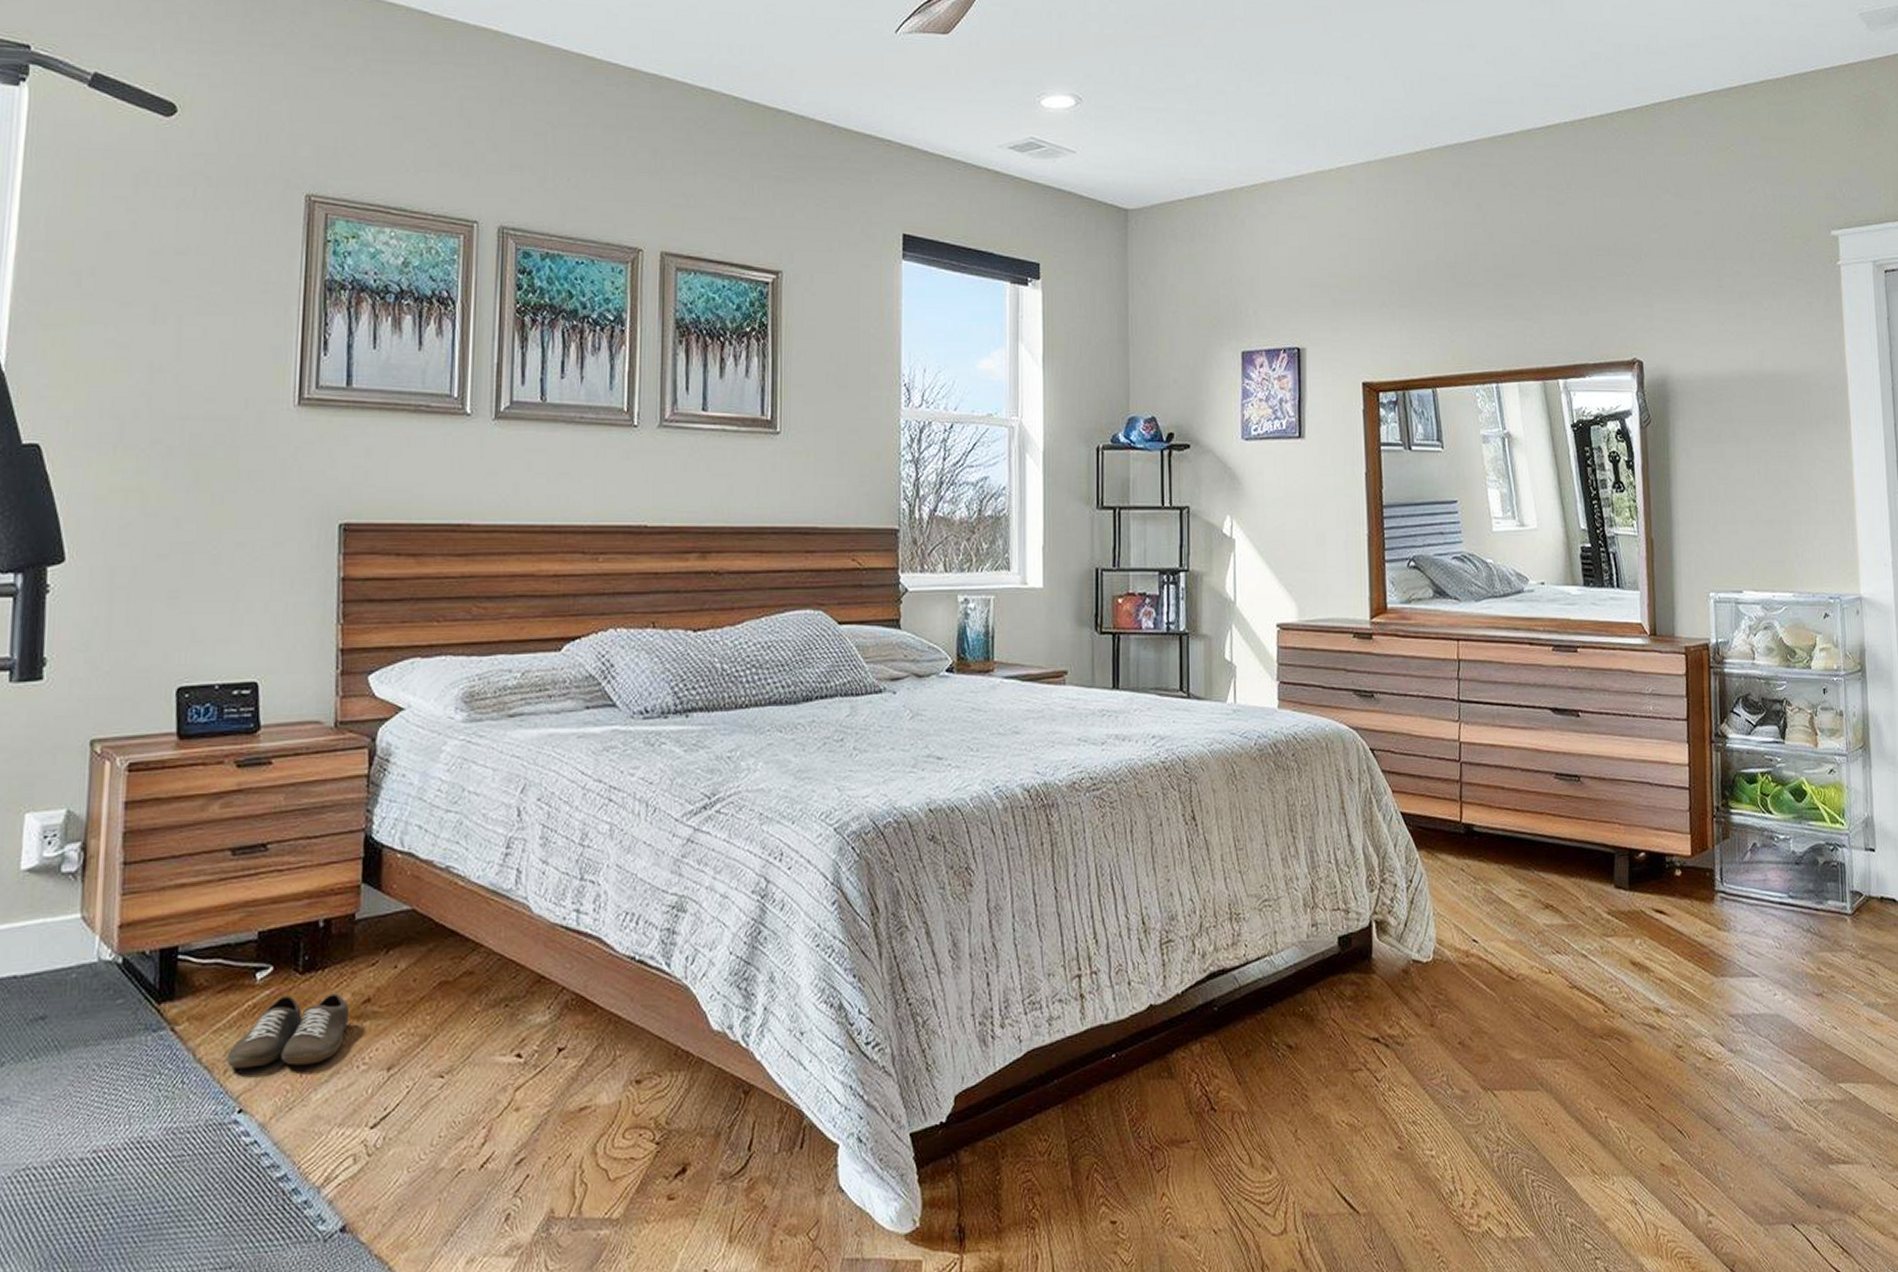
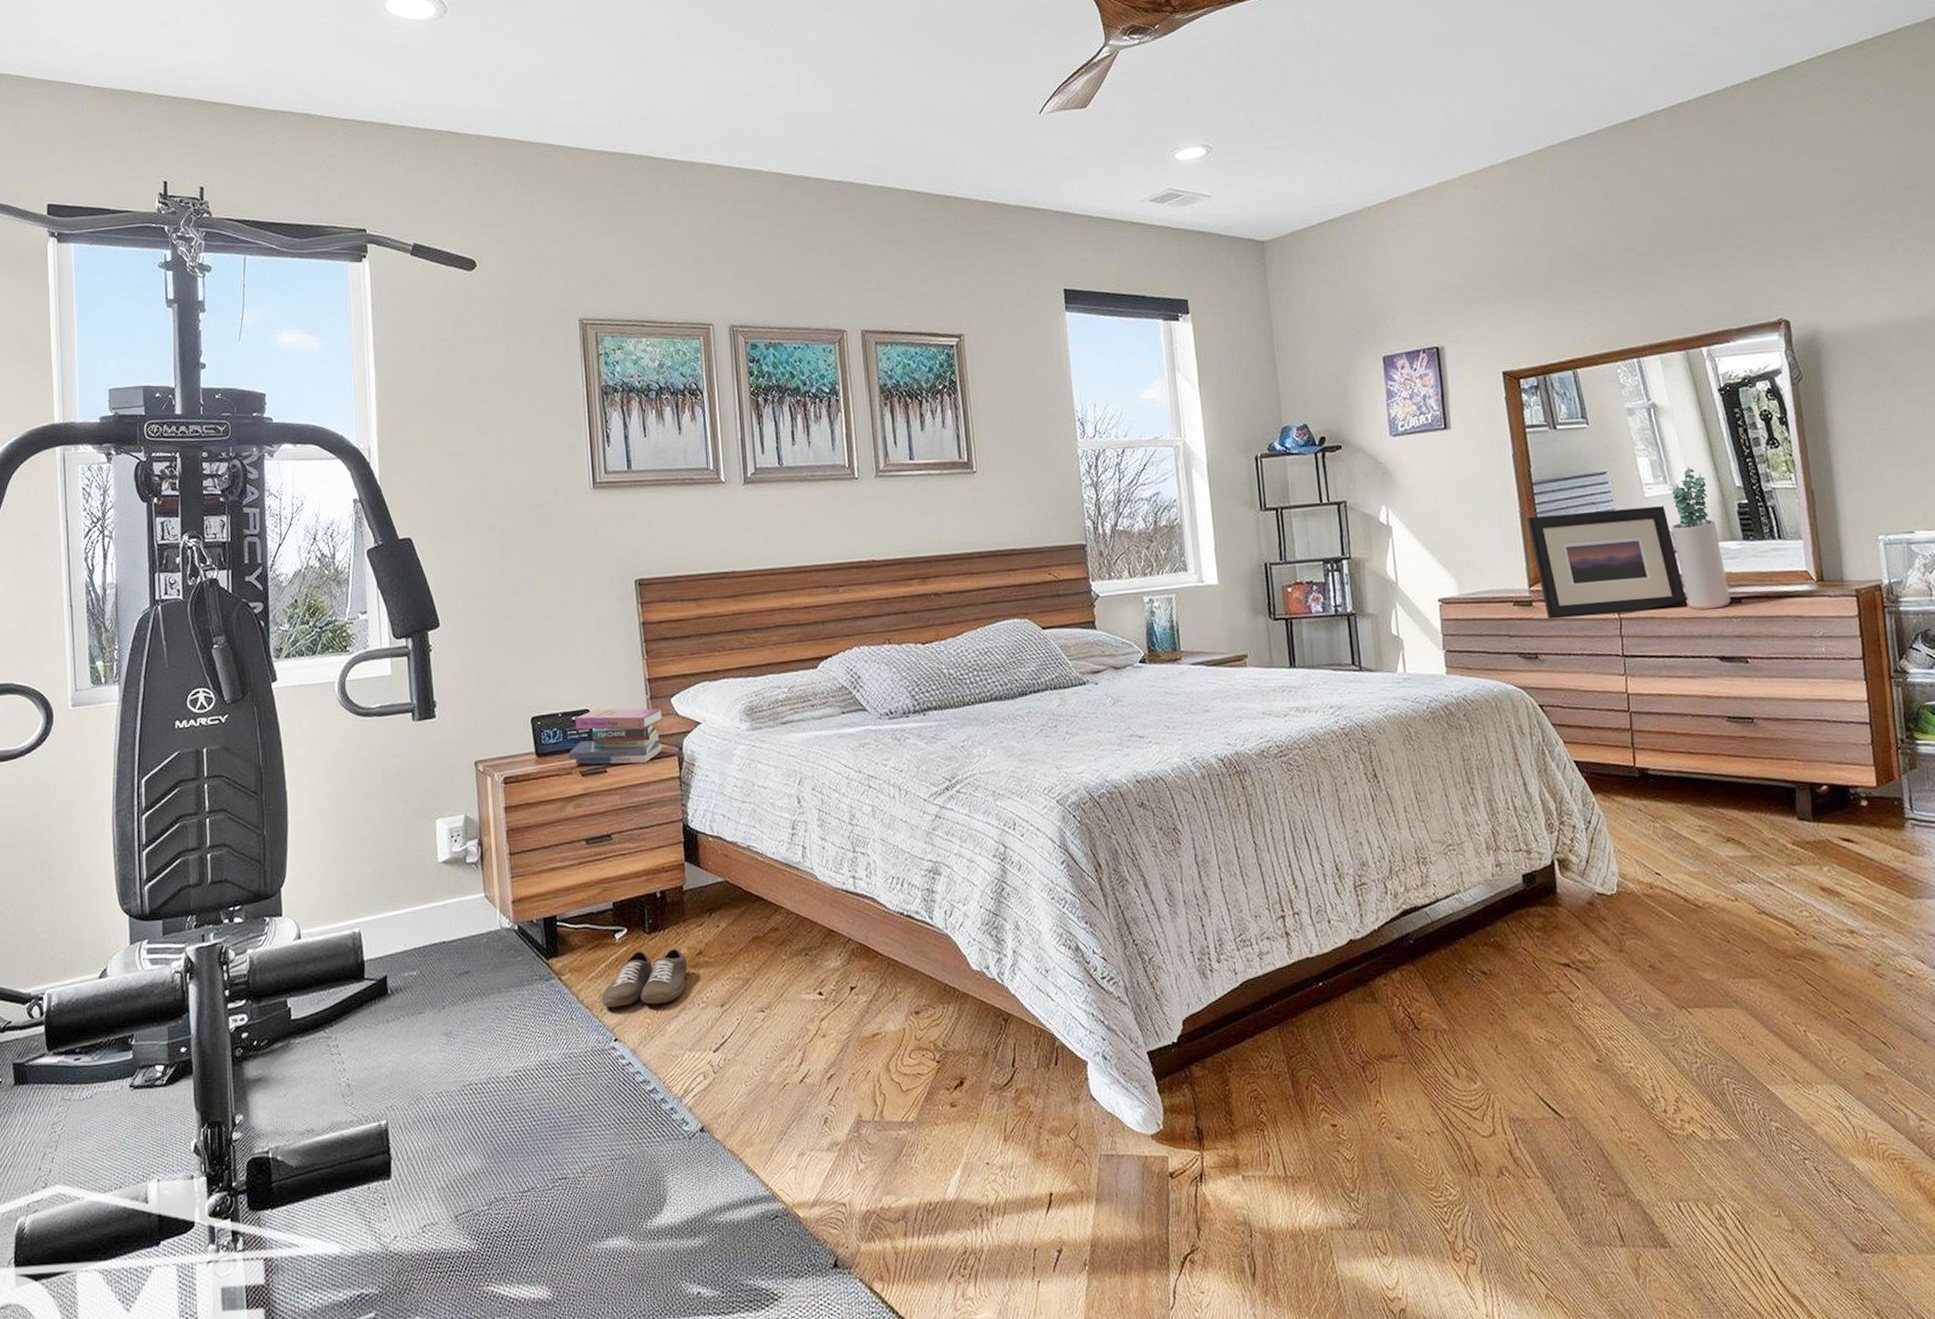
books: none [222,682,356,755] -> present [568,708,663,765]
picture frame: none [1374,543,1526,655] -> present [1526,506,1689,619]
vase: none [1516,503,1567,657] -> present [1671,467,1731,610]

